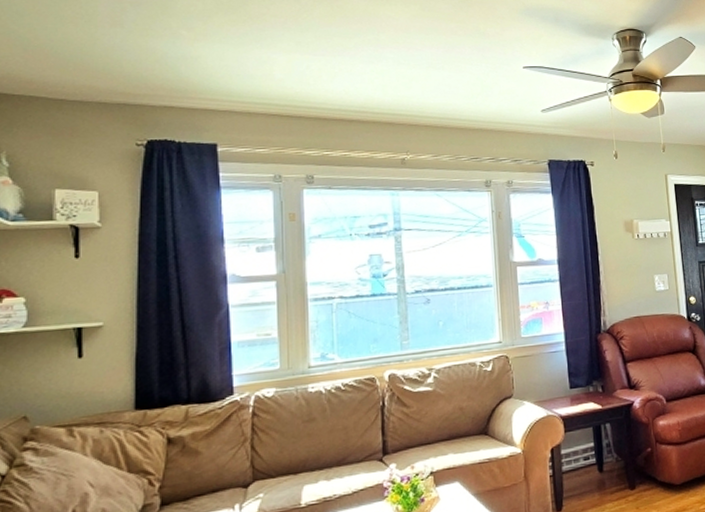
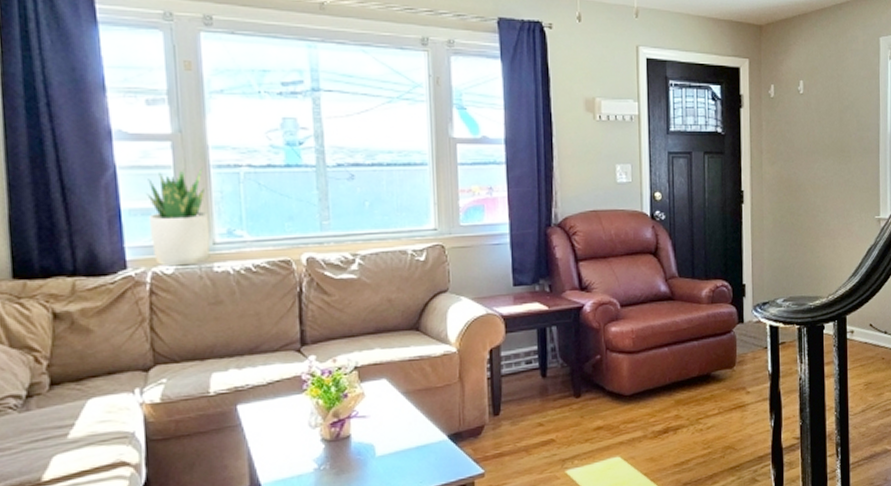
planter: none [253,302,307,390] -> present [147,168,211,267]

